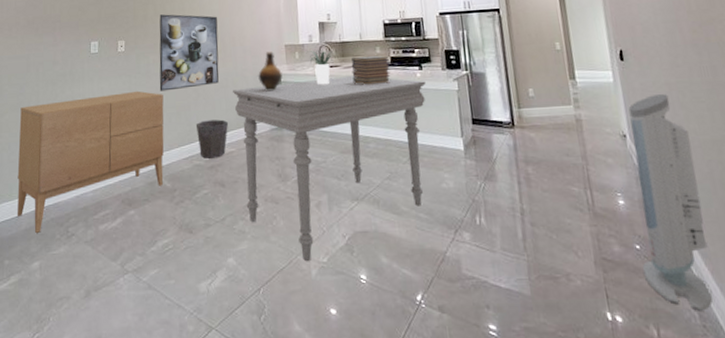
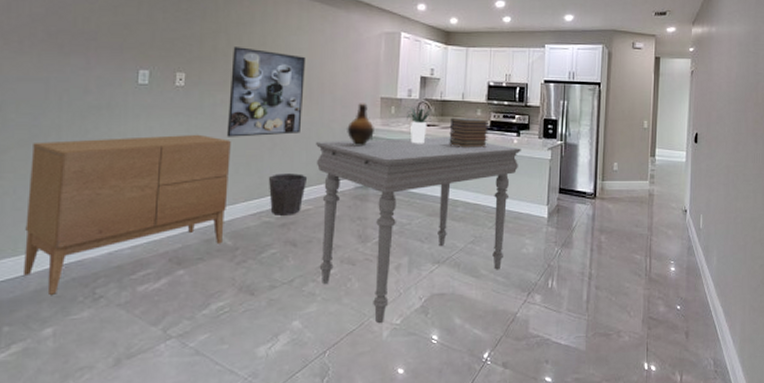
air purifier: present [628,94,714,311] -> none [678,176,735,359]

